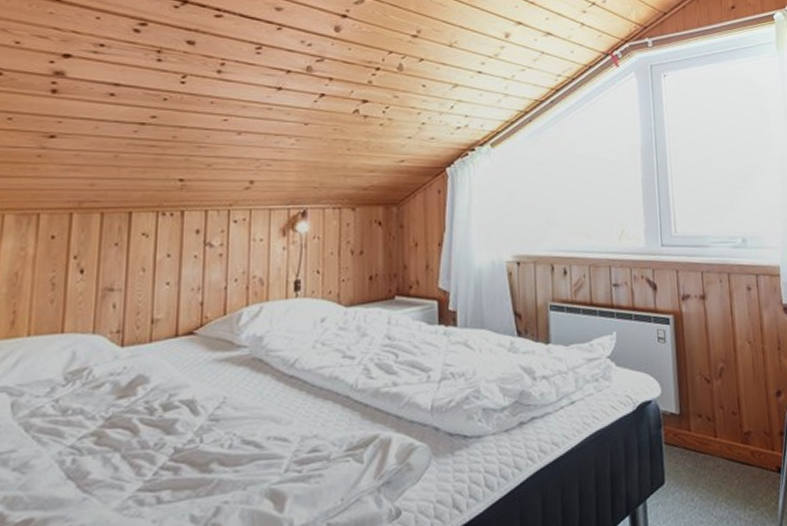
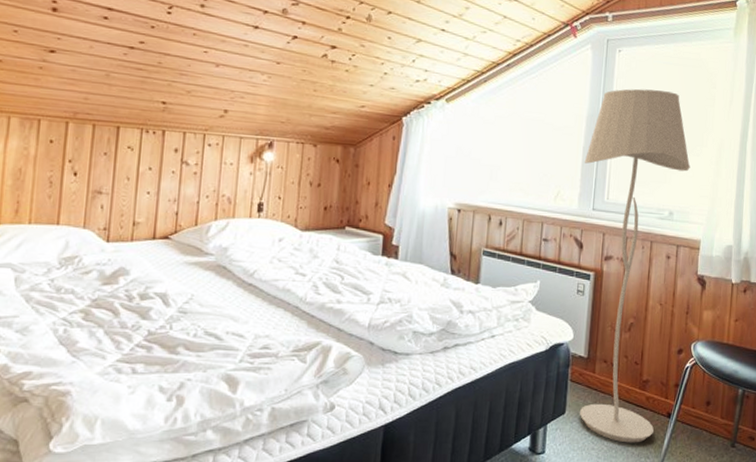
floor lamp: none [645,112,765,510] -> present [579,89,690,443]

